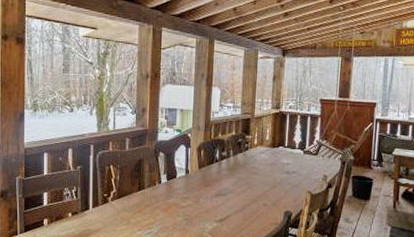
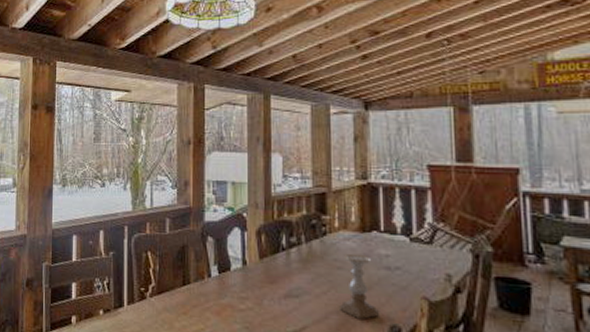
candle holder: none [253,163,279,208] -> present [339,253,379,319]

